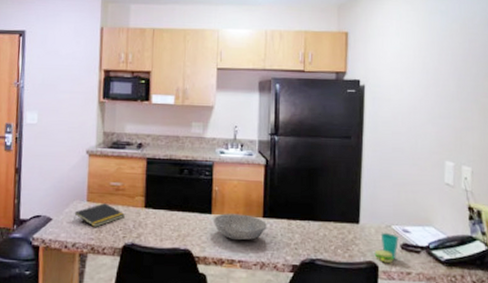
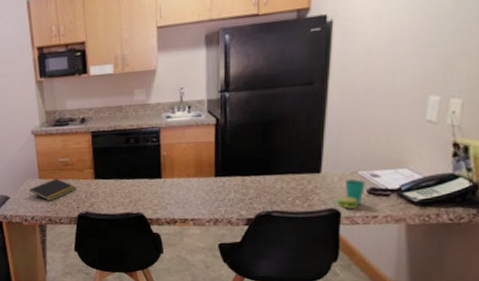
bowl: present [213,213,267,241] -> none [163,175,219,201]

